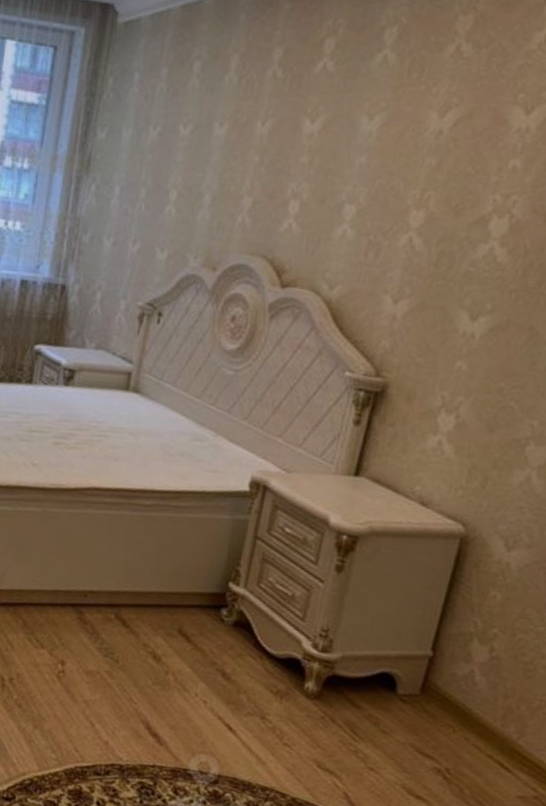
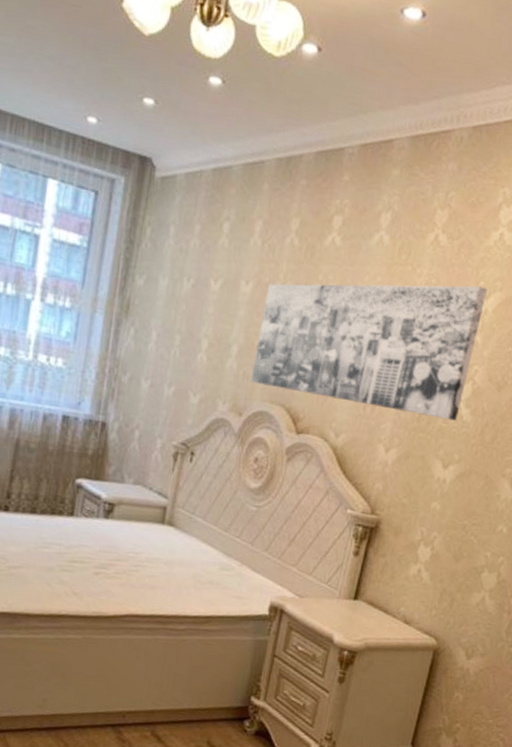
wall art: none [226,100,529,263] -> present [250,283,488,421]

